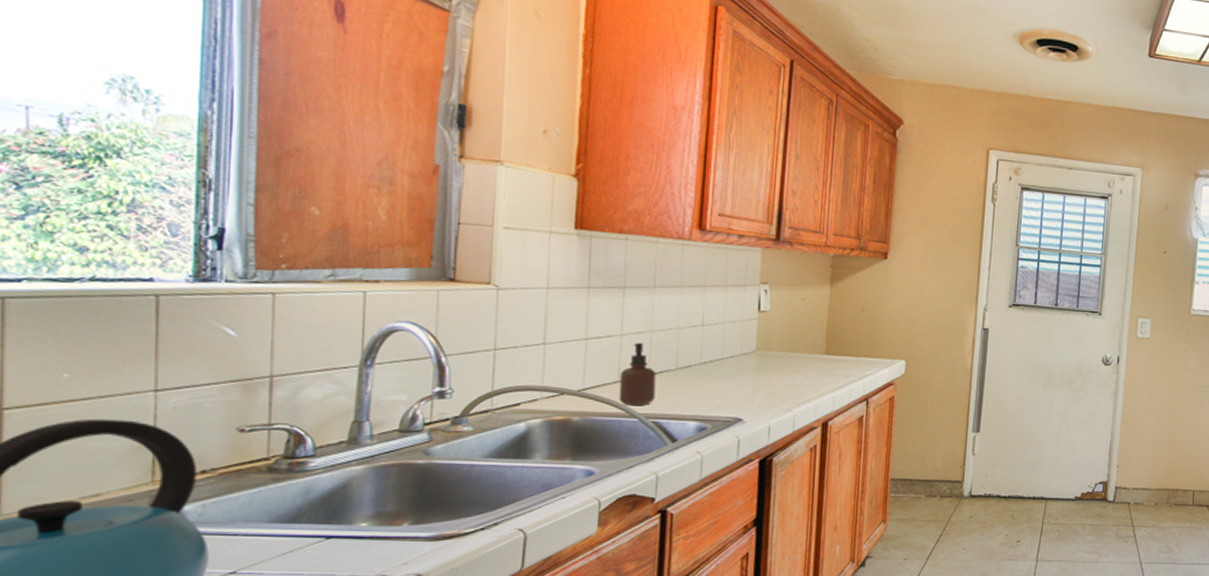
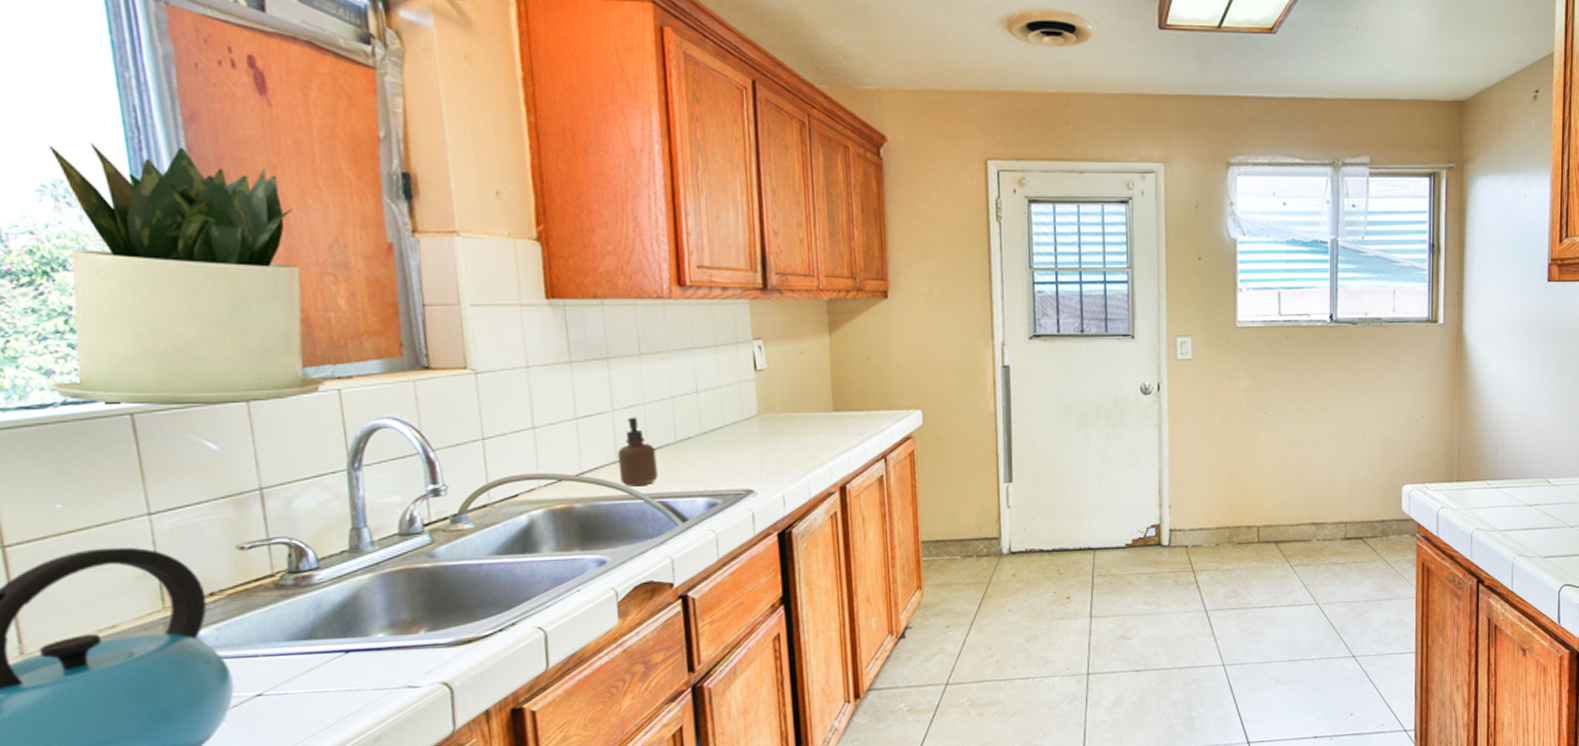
planter: none [78,44,352,296] -> present [47,142,325,406]

